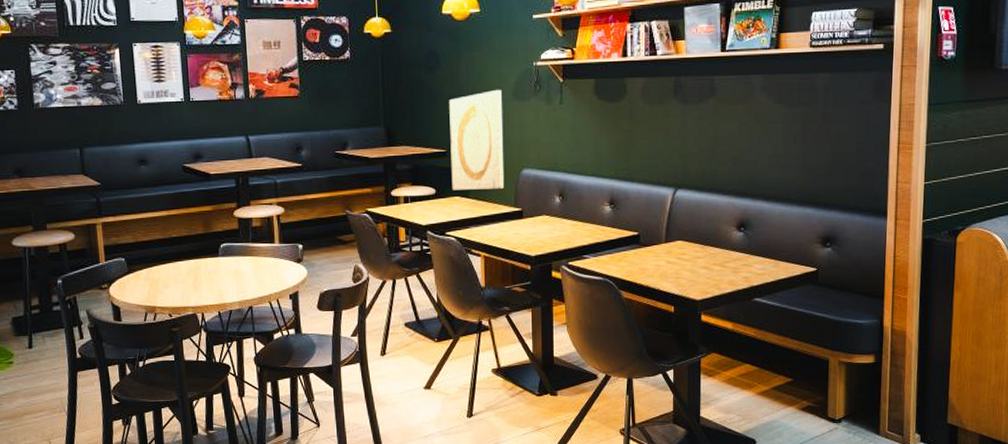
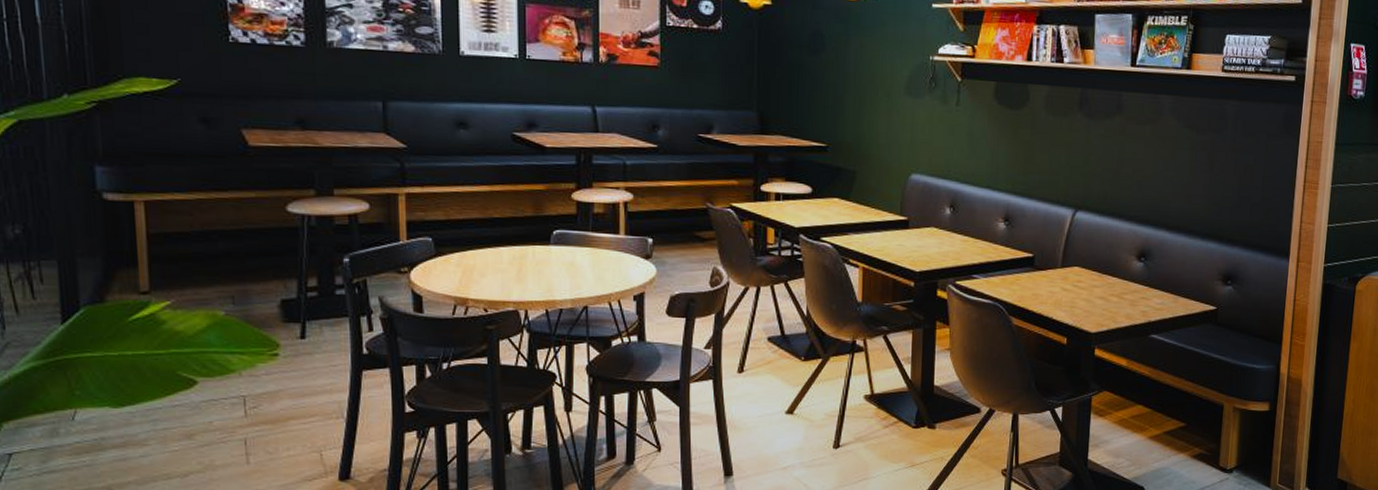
wall art: present [449,90,505,190] -> none [830,82,893,194]

